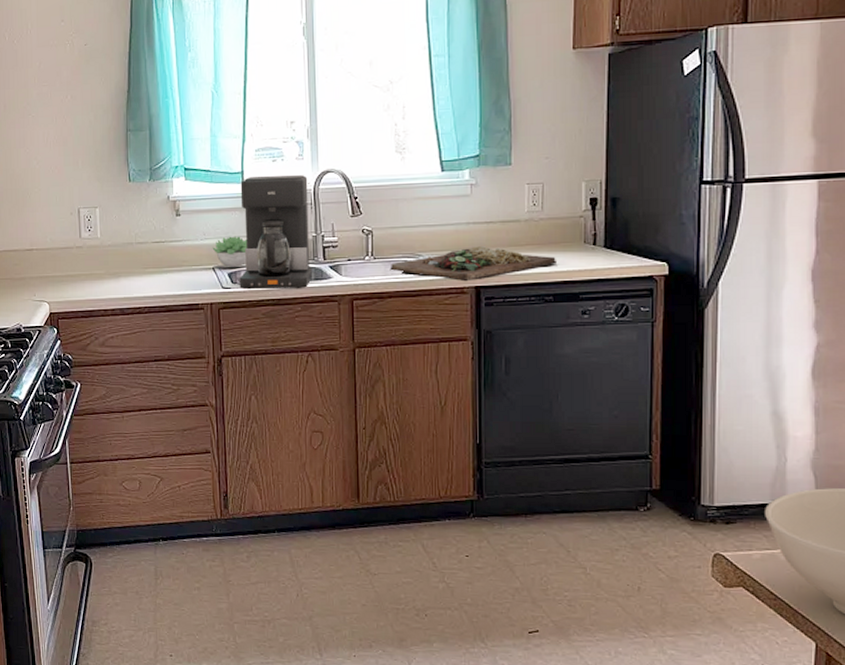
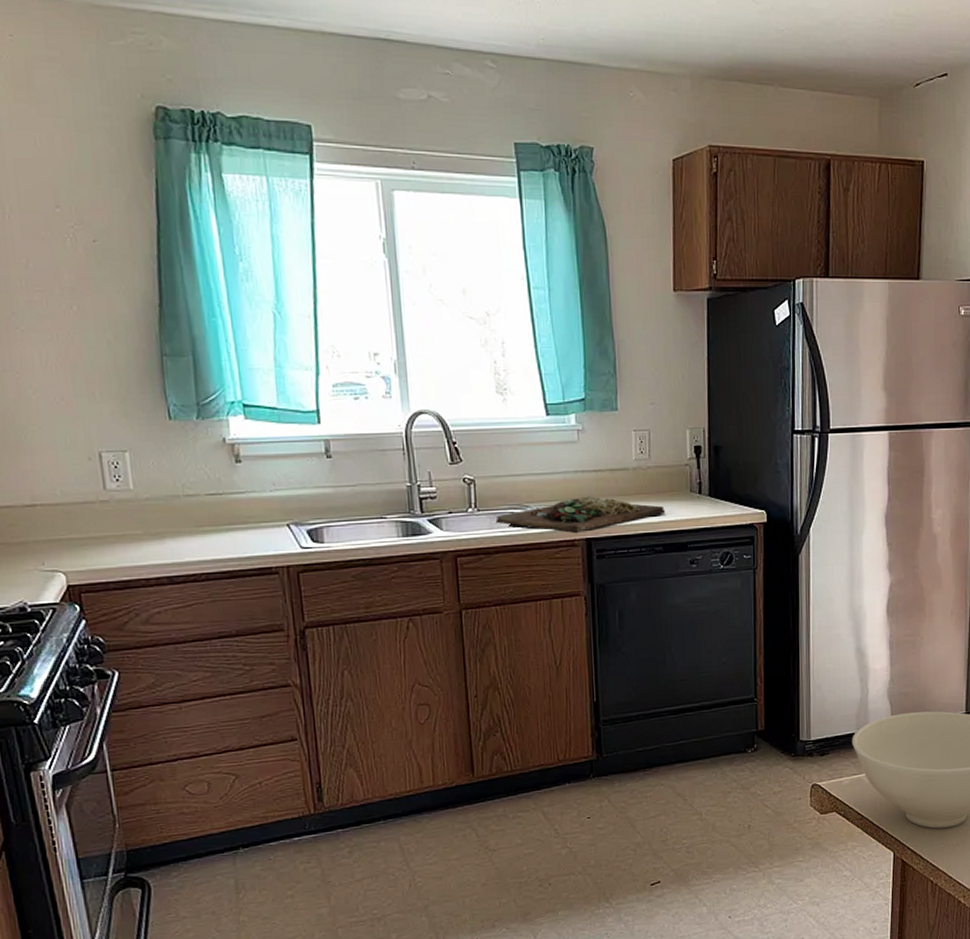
succulent plant: present [212,236,248,268] -> none [285,486,330,524]
coffee maker: present [239,175,312,290] -> none [316,416,409,549]

